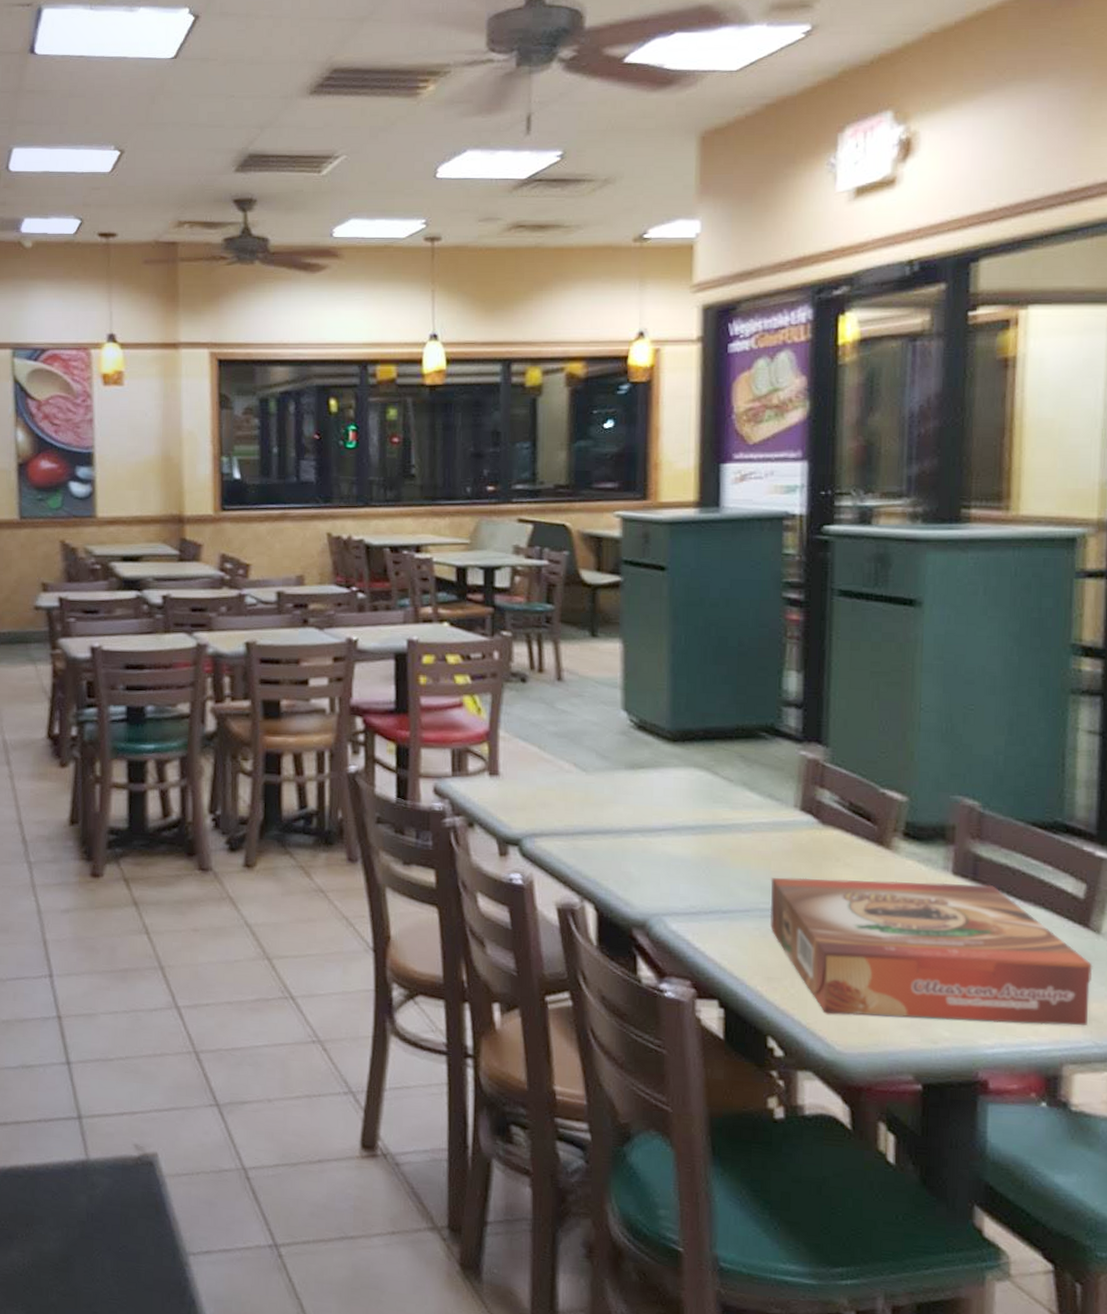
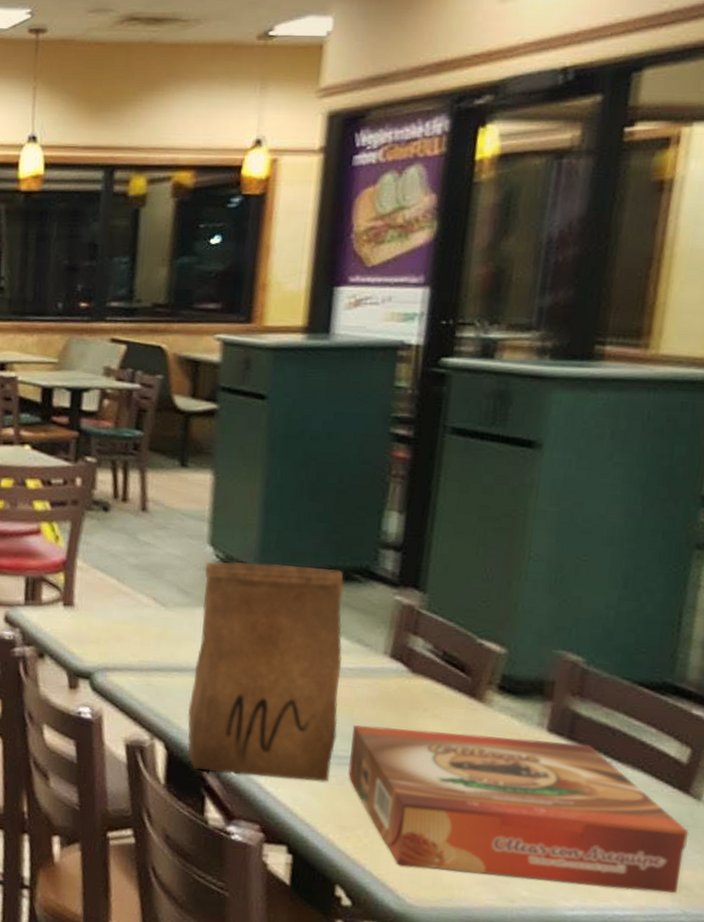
paper bag: none [614,725,758,934] -> present [187,561,344,781]

